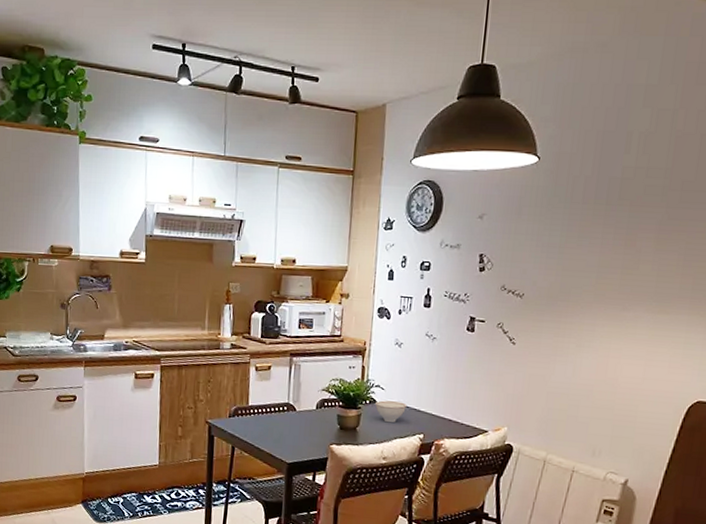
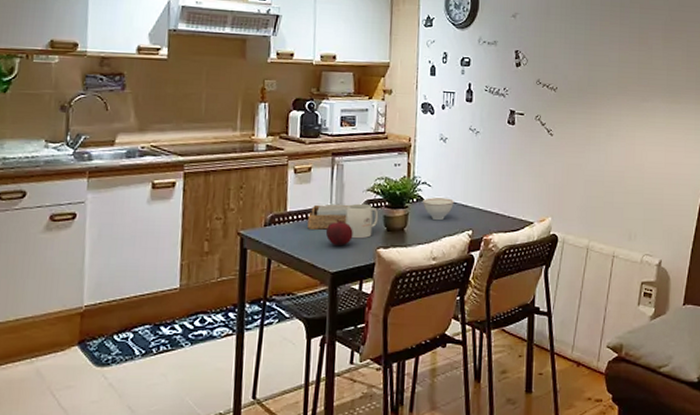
napkin holder: none [267,400,307,424] -> present [307,203,351,230]
fruit: none [283,415,308,440] -> present [325,219,353,246]
mug: none [301,401,333,435] -> present [345,203,379,239]

